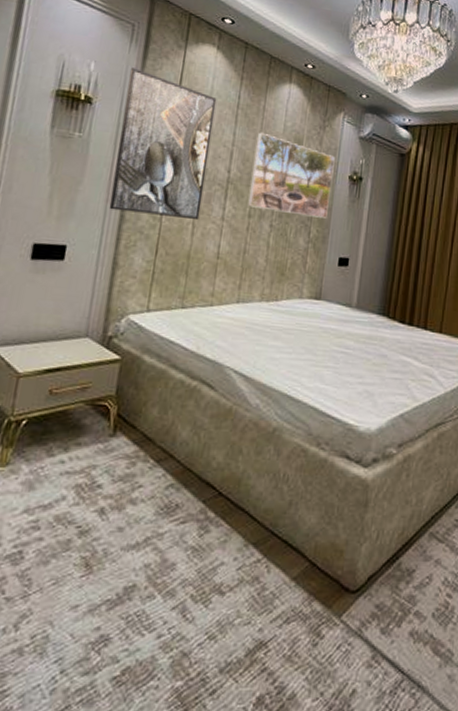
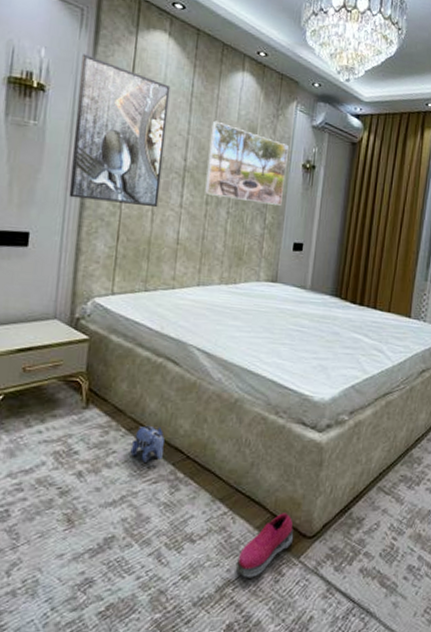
plush toy: none [158,456,195,499] -> present [130,425,164,462]
shoe: none [268,561,335,640] -> present [235,513,294,578]

